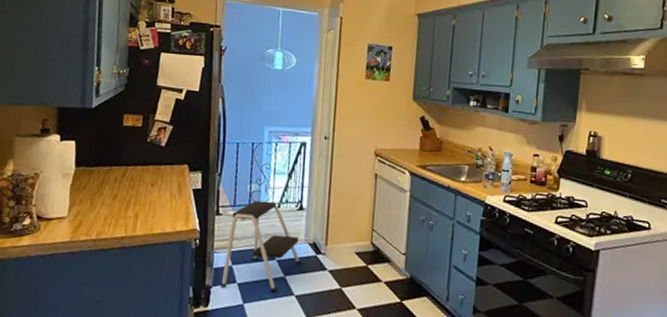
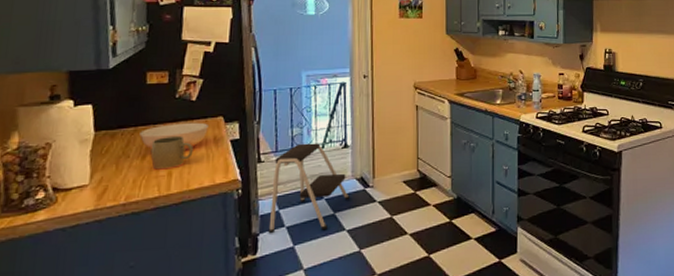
bowl: none [113,167,175,195] -> present [139,122,210,150]
mug: none [120,179,159,211] -> present [150,136,193,170]

